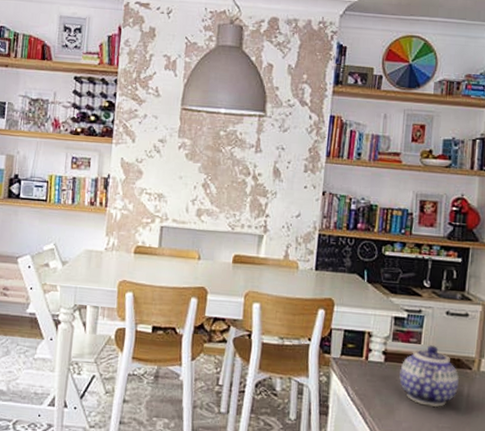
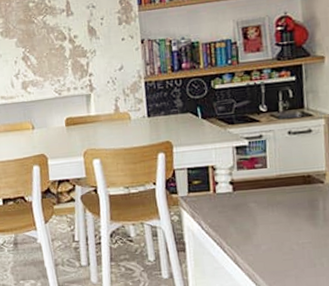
teapot: present [399,345,460,408] -> none [250,167,313,226]

